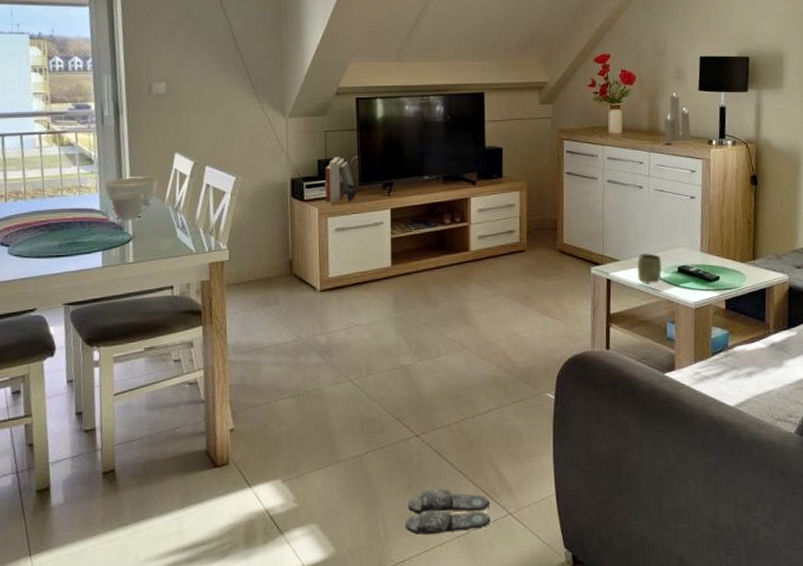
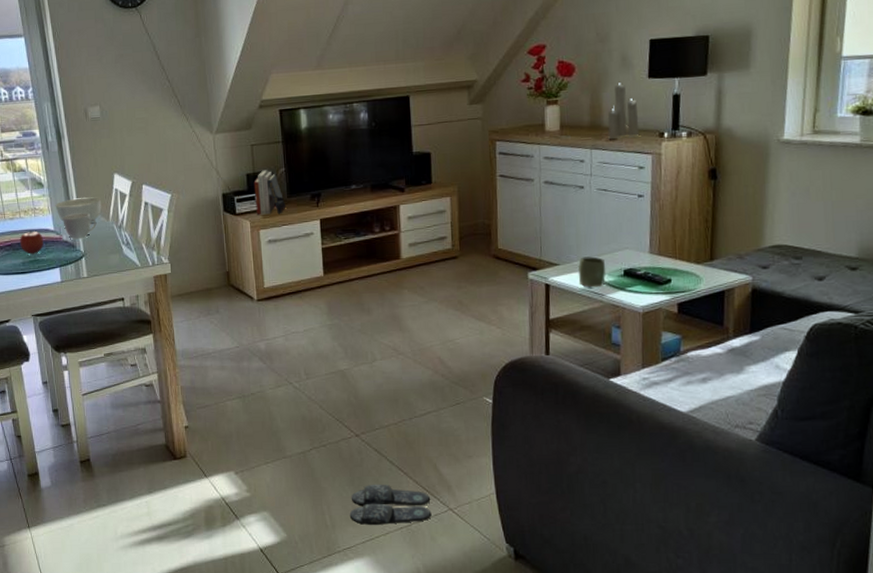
fruit: none [58,209,87,236] -> present [19,230,44,255]

